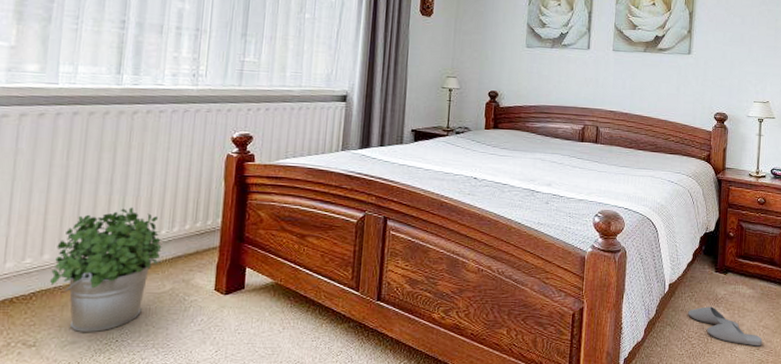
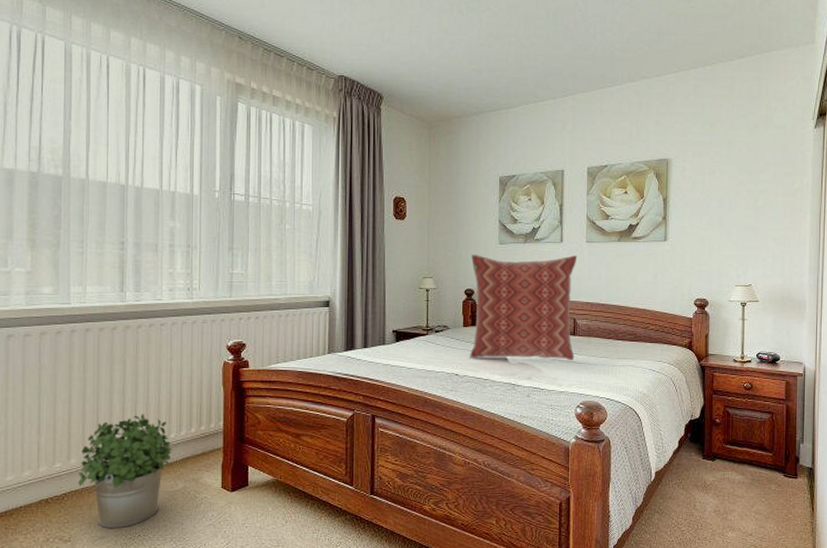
pillow: none [490,56,604,168] -> present [470,255,578,360]
slippers: present [688,306,763,346] -> none [676,493,755,532]

